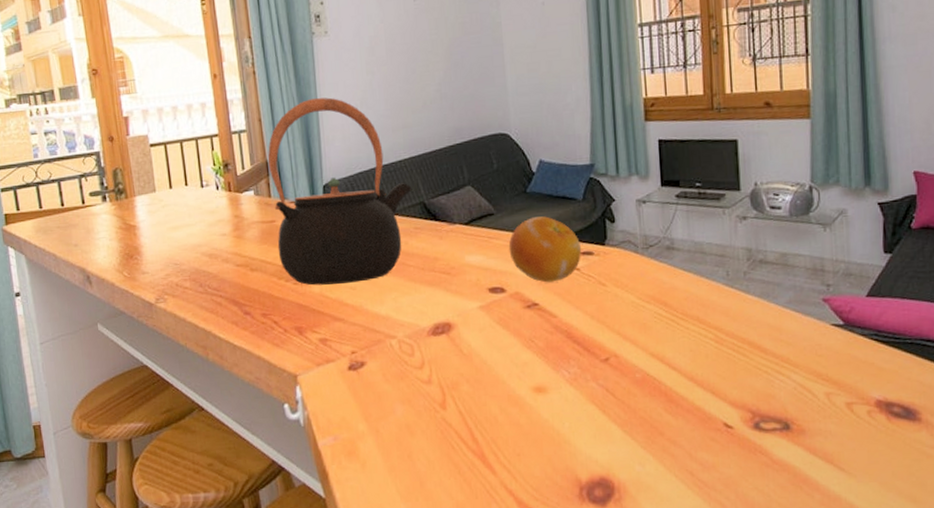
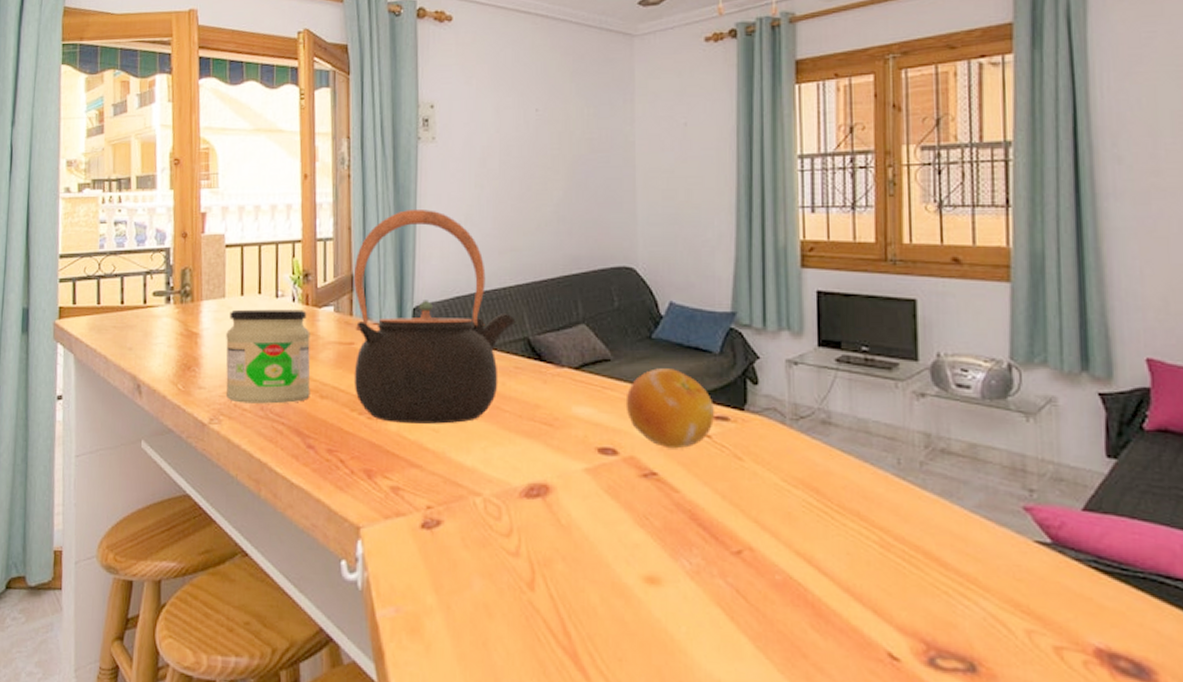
jar: none [161,196,242,283] -> present [225,309,311,404]

